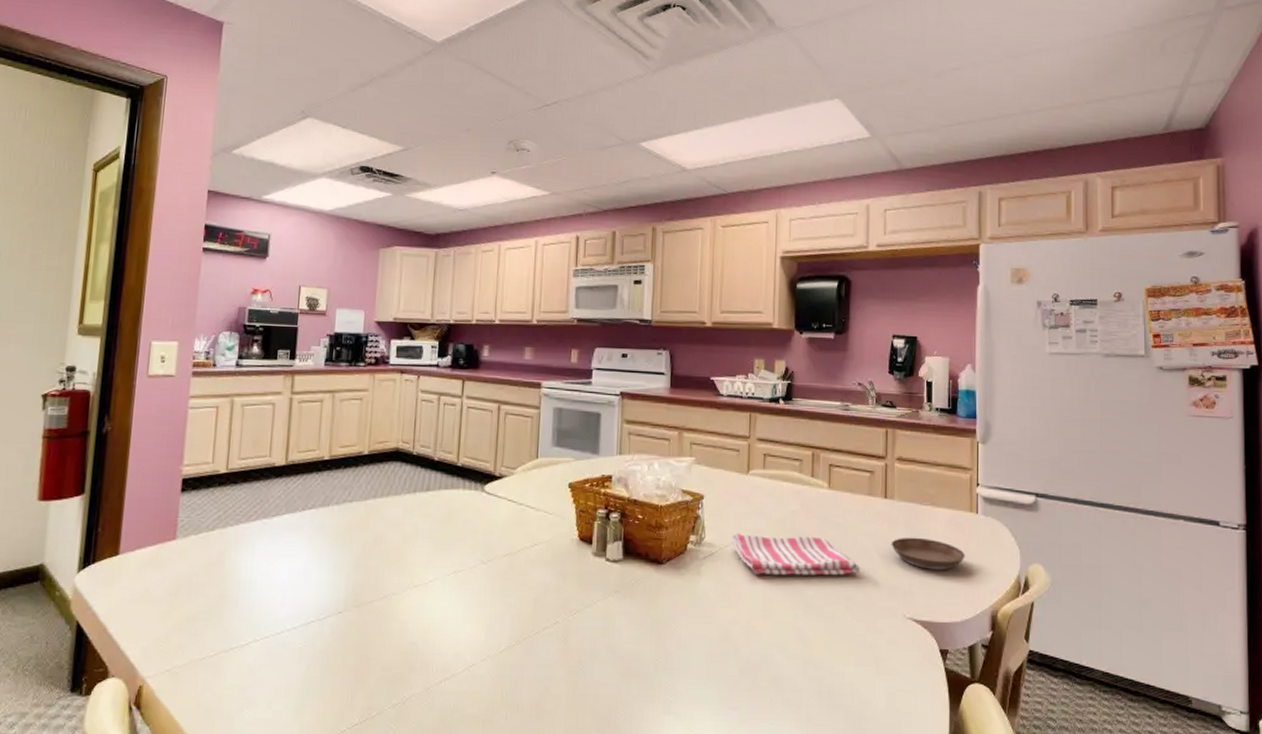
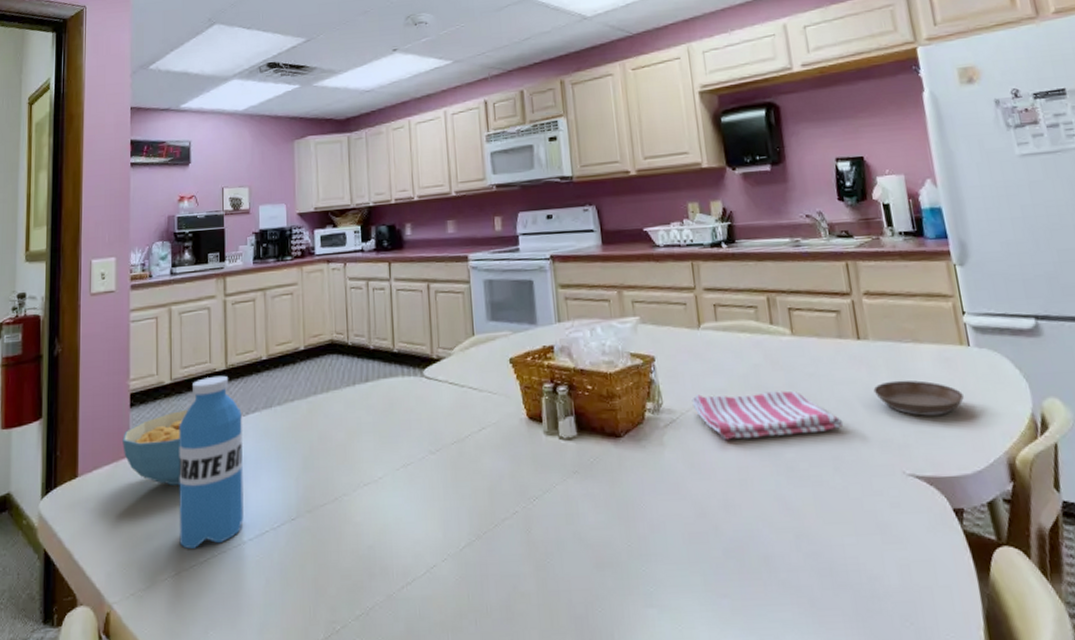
cereal bowl: none [170,499,298,571] -> present [123,407,242,485]
water bottle: none [221,470,298,632] -> present [179,375,244,549]

